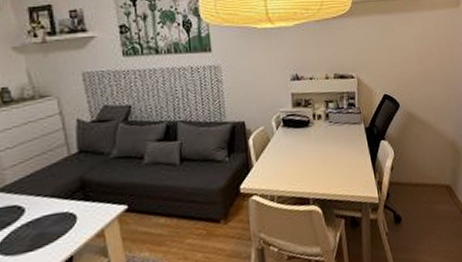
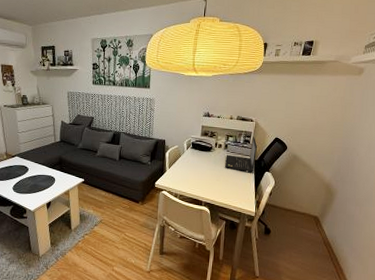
laptop: none [329,97,367,147] -> present [224,136,257,173]

